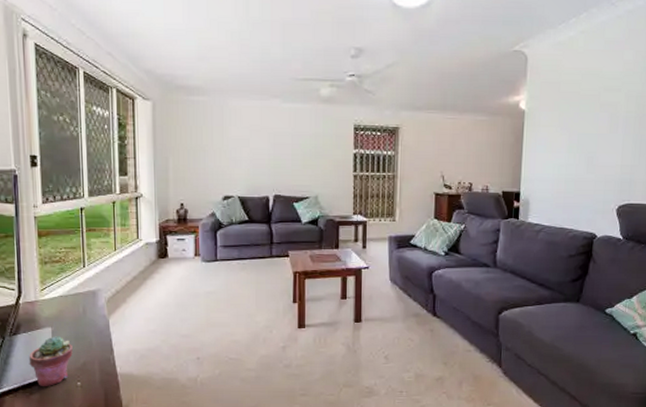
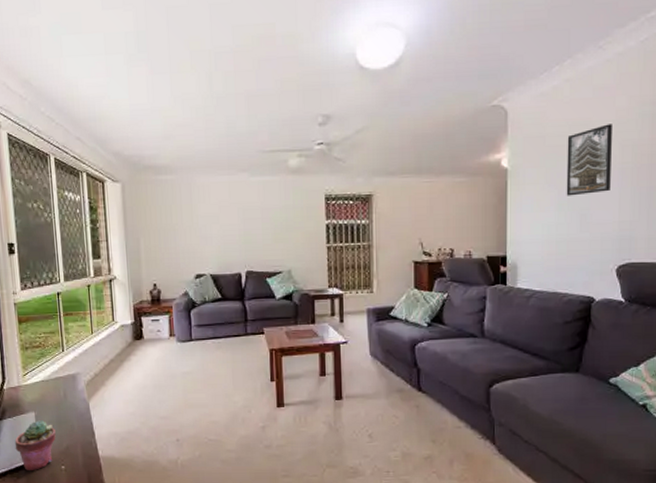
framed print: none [576,75,620,140] -> present [566,124,612,196]

